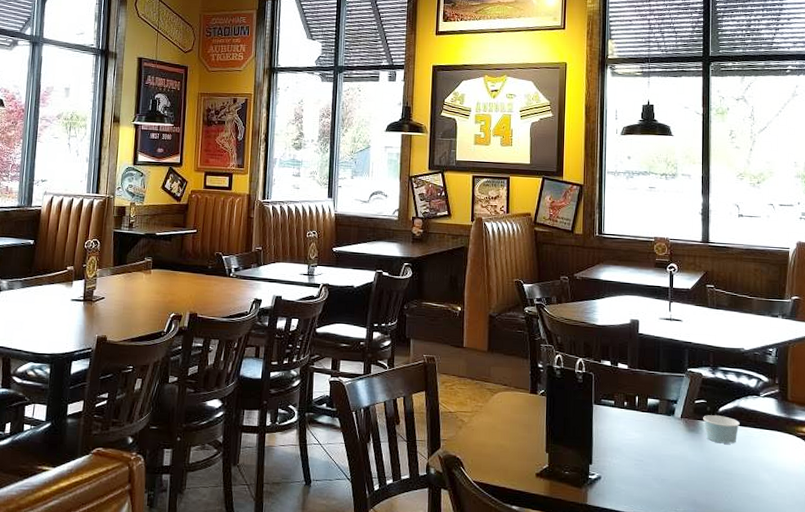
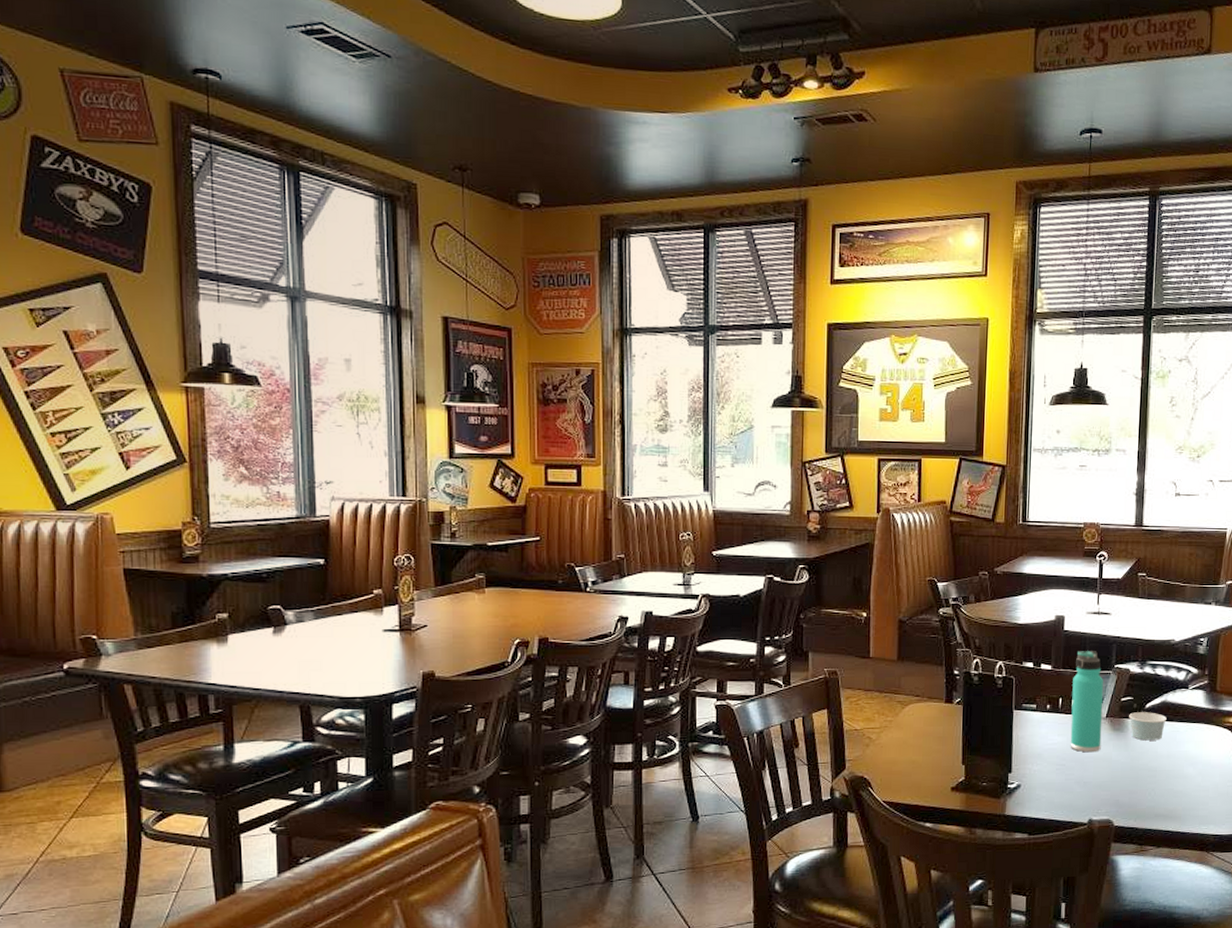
thermos bottle: none [647,353,678,451] -> present [1070,651,1103,753]

